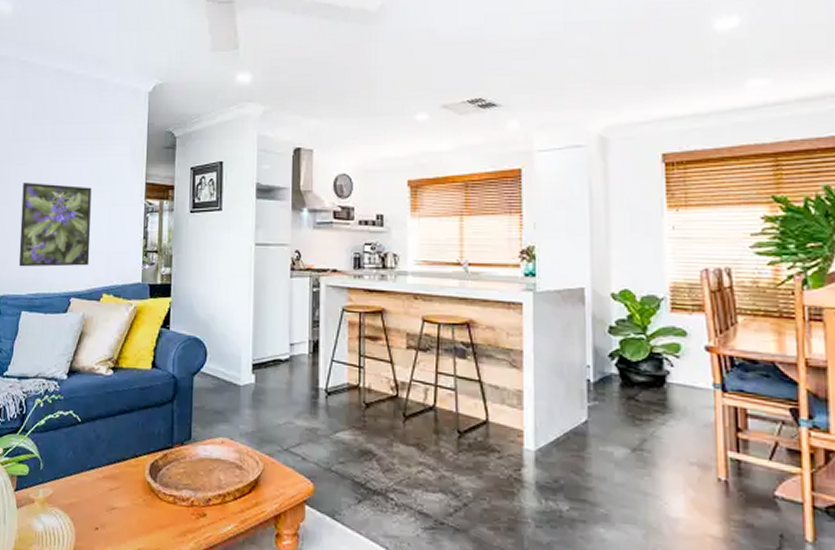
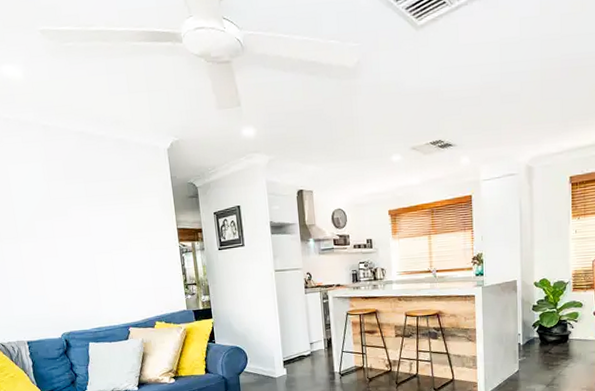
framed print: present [18,183,92,267] -> none [68,235,140,308]

